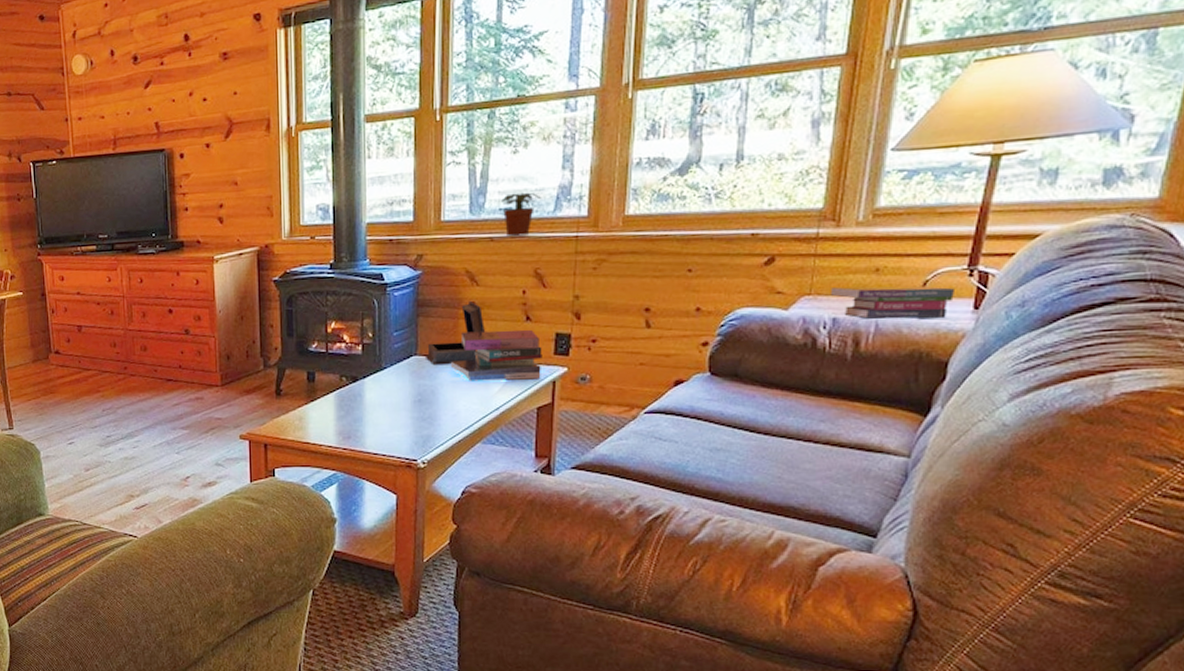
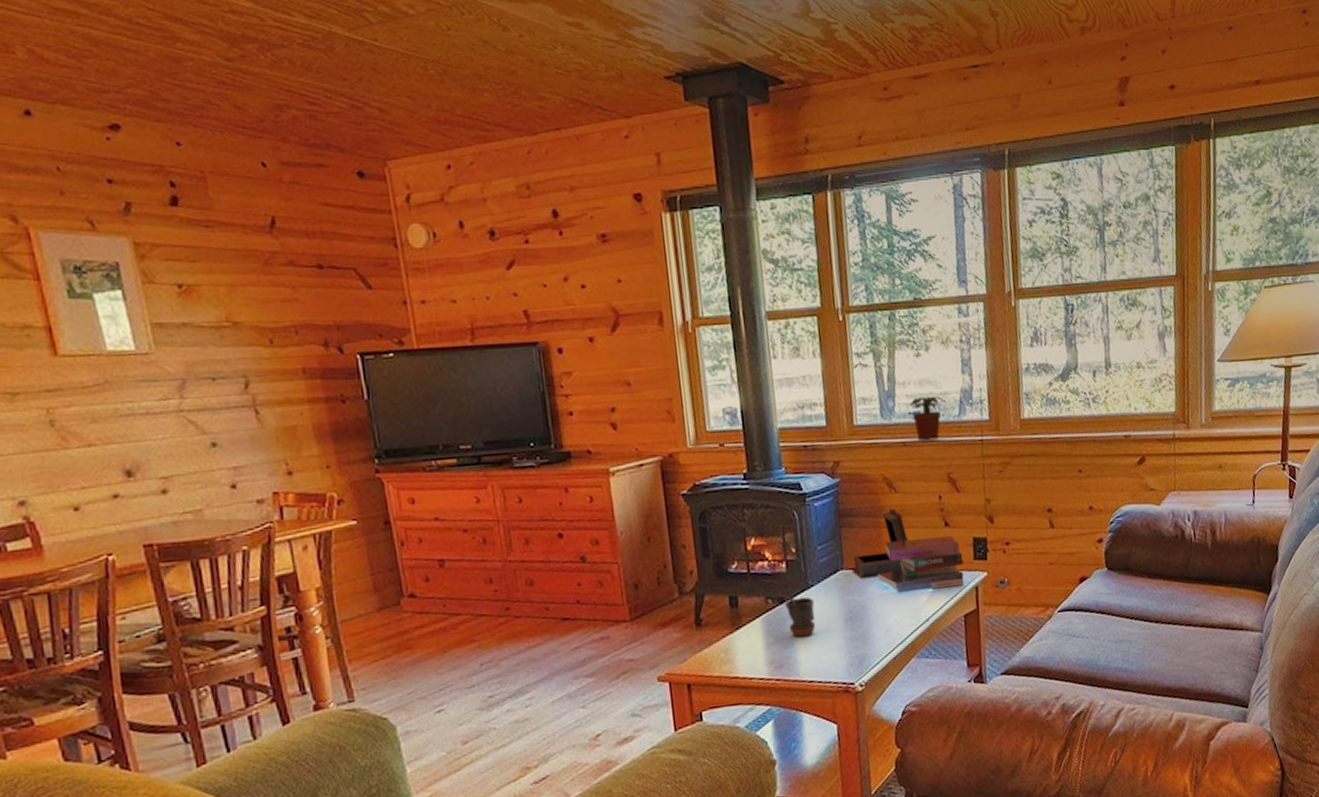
mug: none [357,375,385,414] -> present [784,595,816,638]
books: present [831,285,954,320] -> none [1190,479,1275,511]

